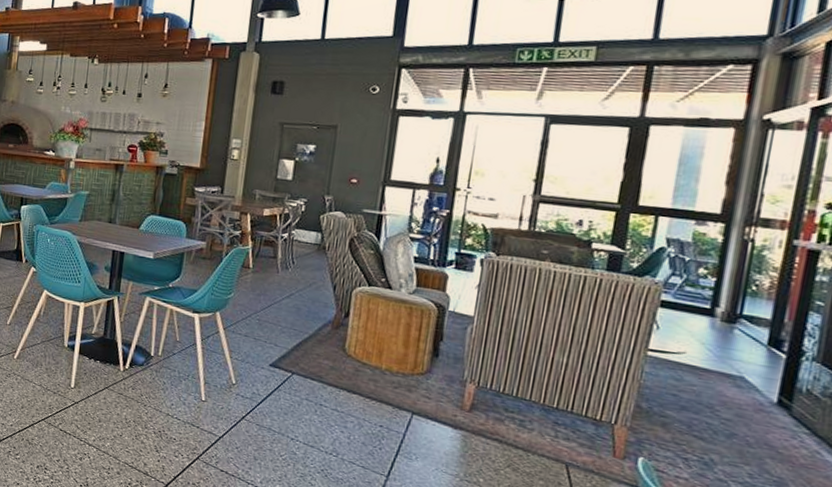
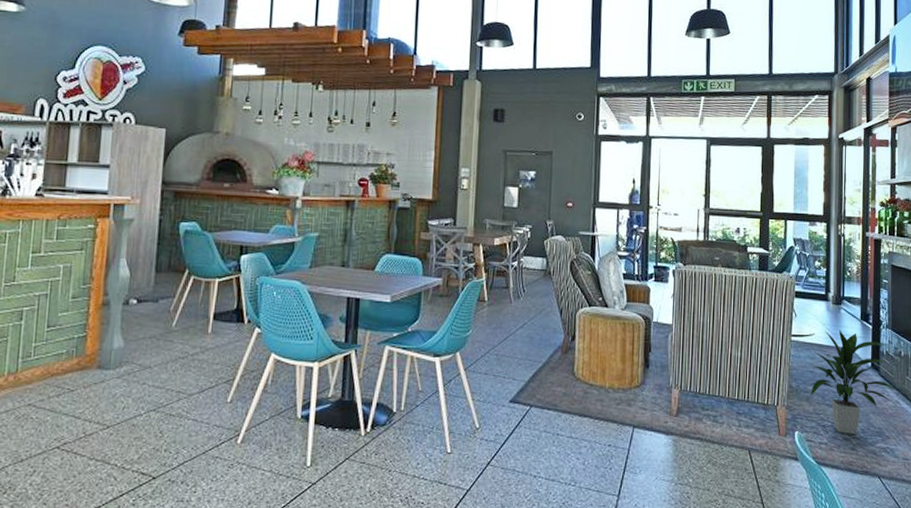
indoor plant: none [667,351,820,477] -> present [810,329,898,434]

